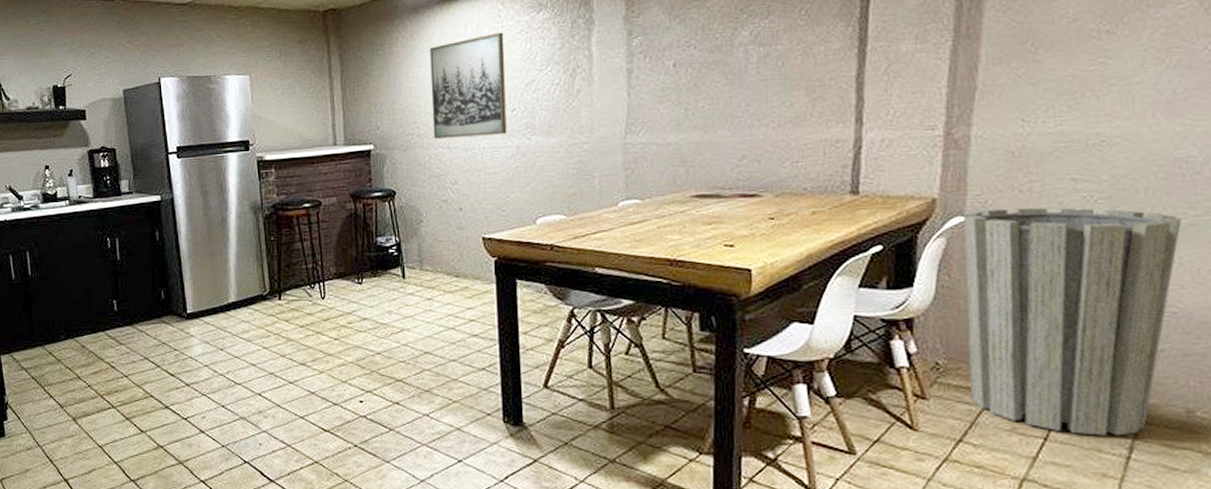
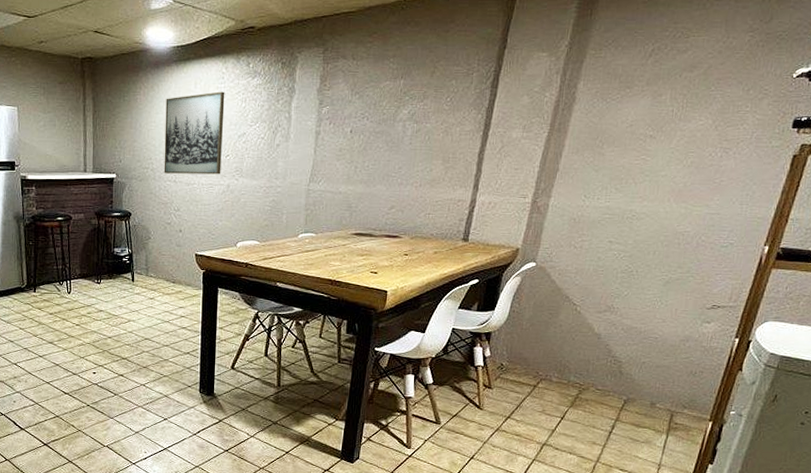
trash can: present [963,207,1183,436] -> none [519,258,673,418]

